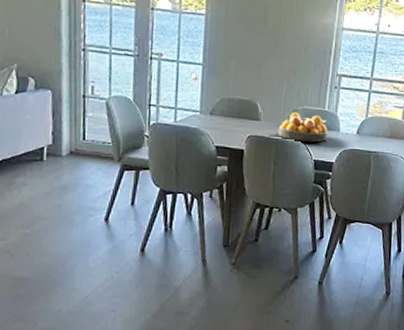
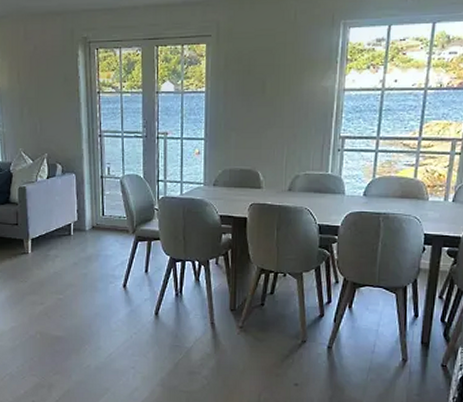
fruit bowl: present [278,112,329,143] -> none [280,178,333,207]

